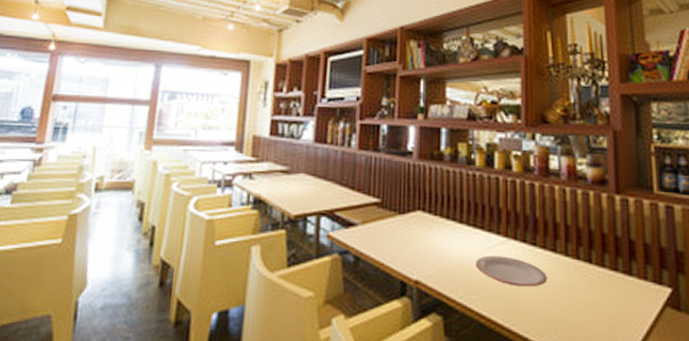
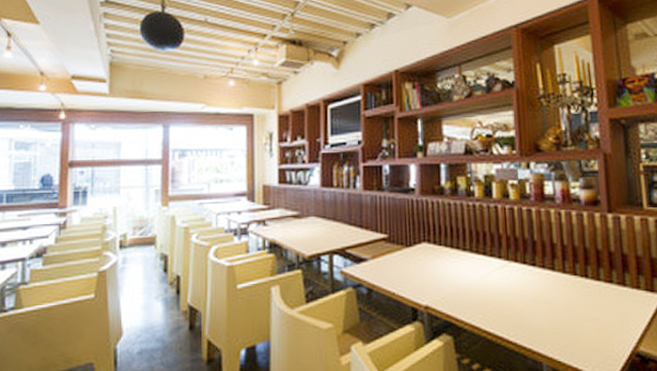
plate: present [476,255,547,287] -> none [480,277,547,304]

